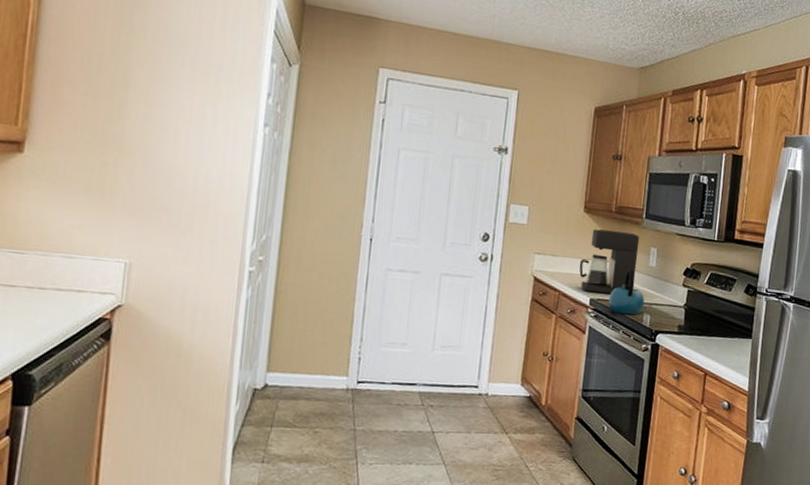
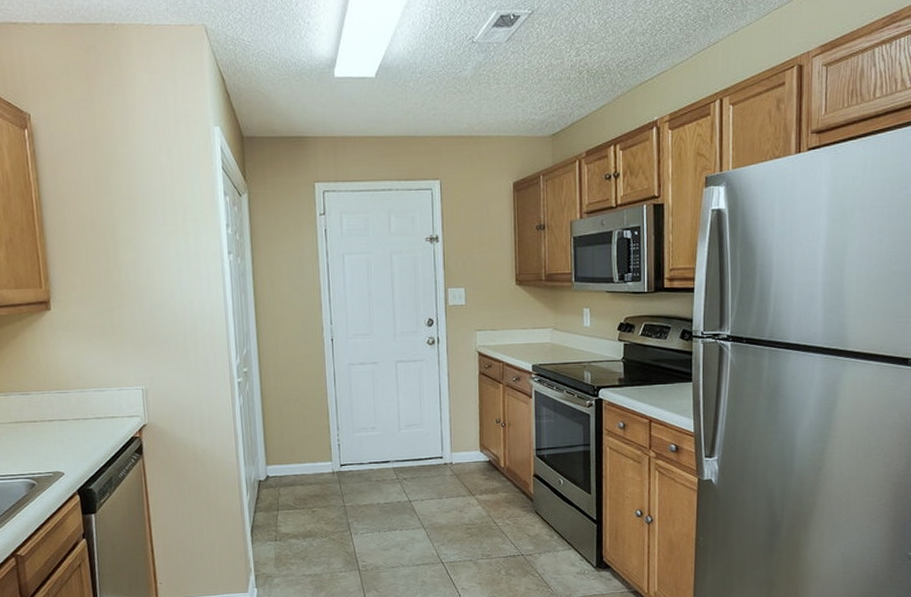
coffee maker: present [579,229,640,295] -> none [518,297,572,359]
kettle: present [608,268,645,317] -> none [549,331,583,377]

